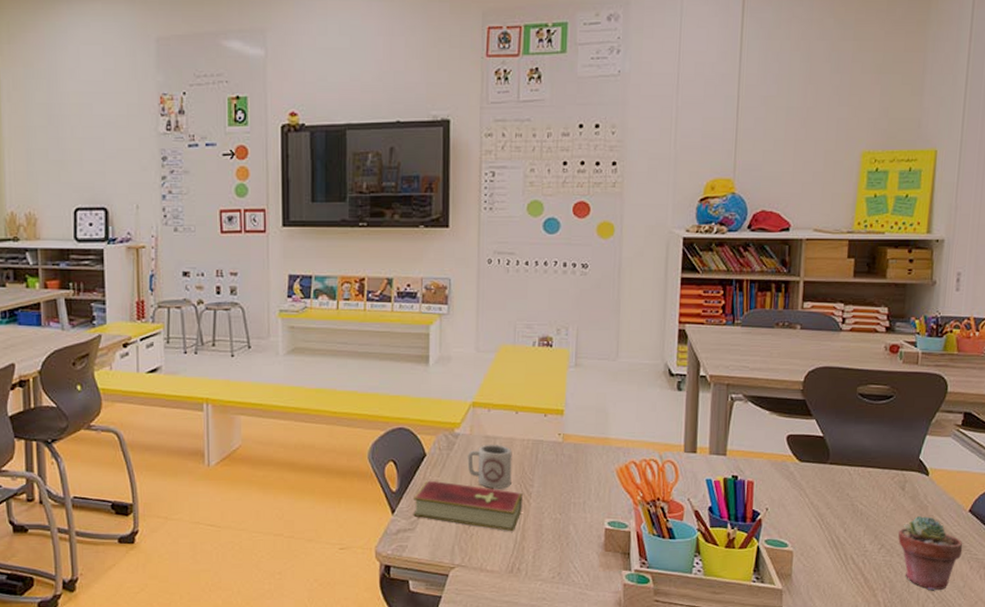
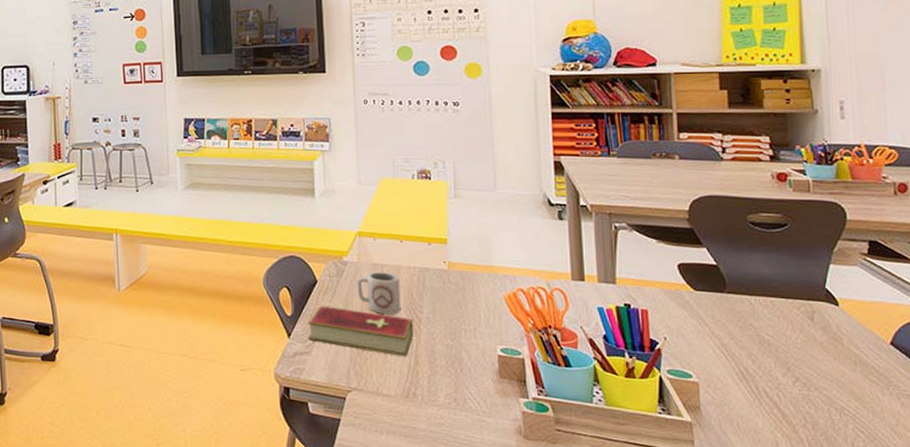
potted succulent: present [898,515,963,590] -> none [812,347,890,427]

